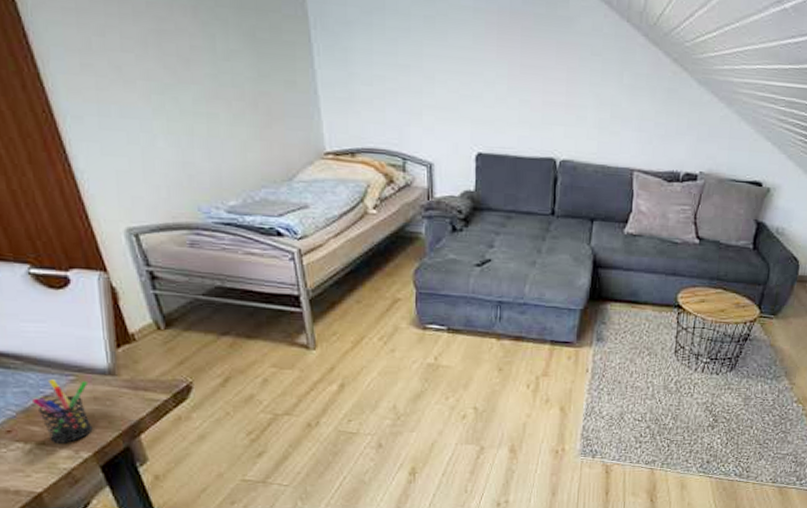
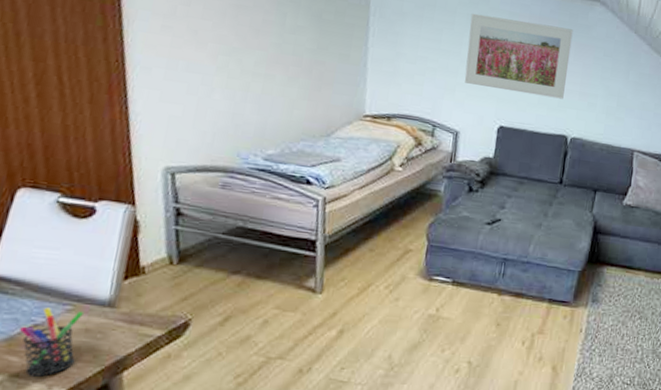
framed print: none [428,13,552,115] -> present [464,13,573,99]

